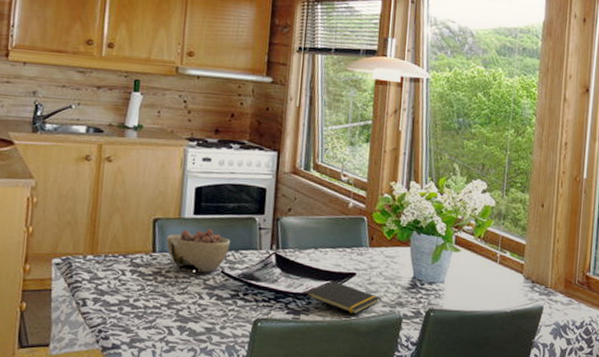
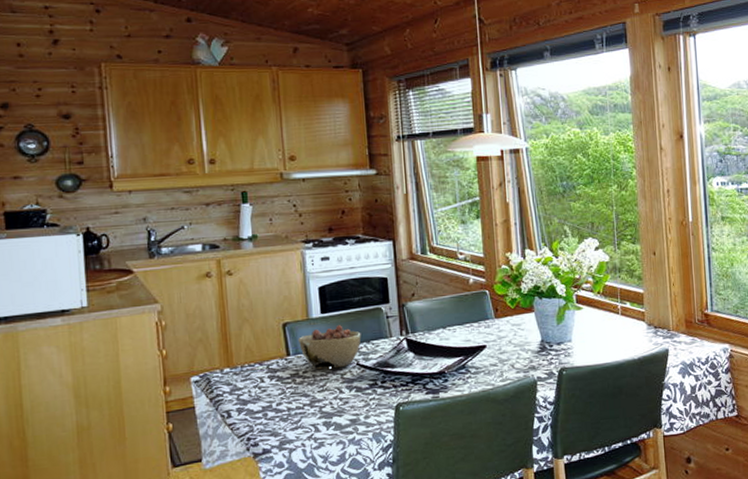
notepad: present [307,282,381,315] -> none [443,356,513,386]

